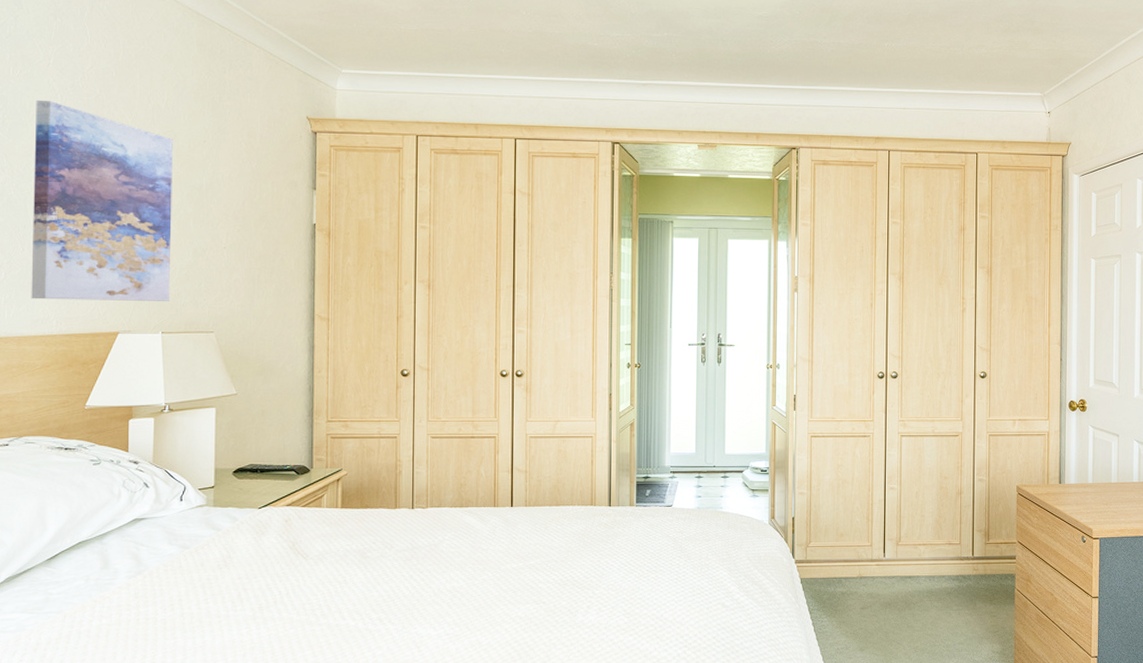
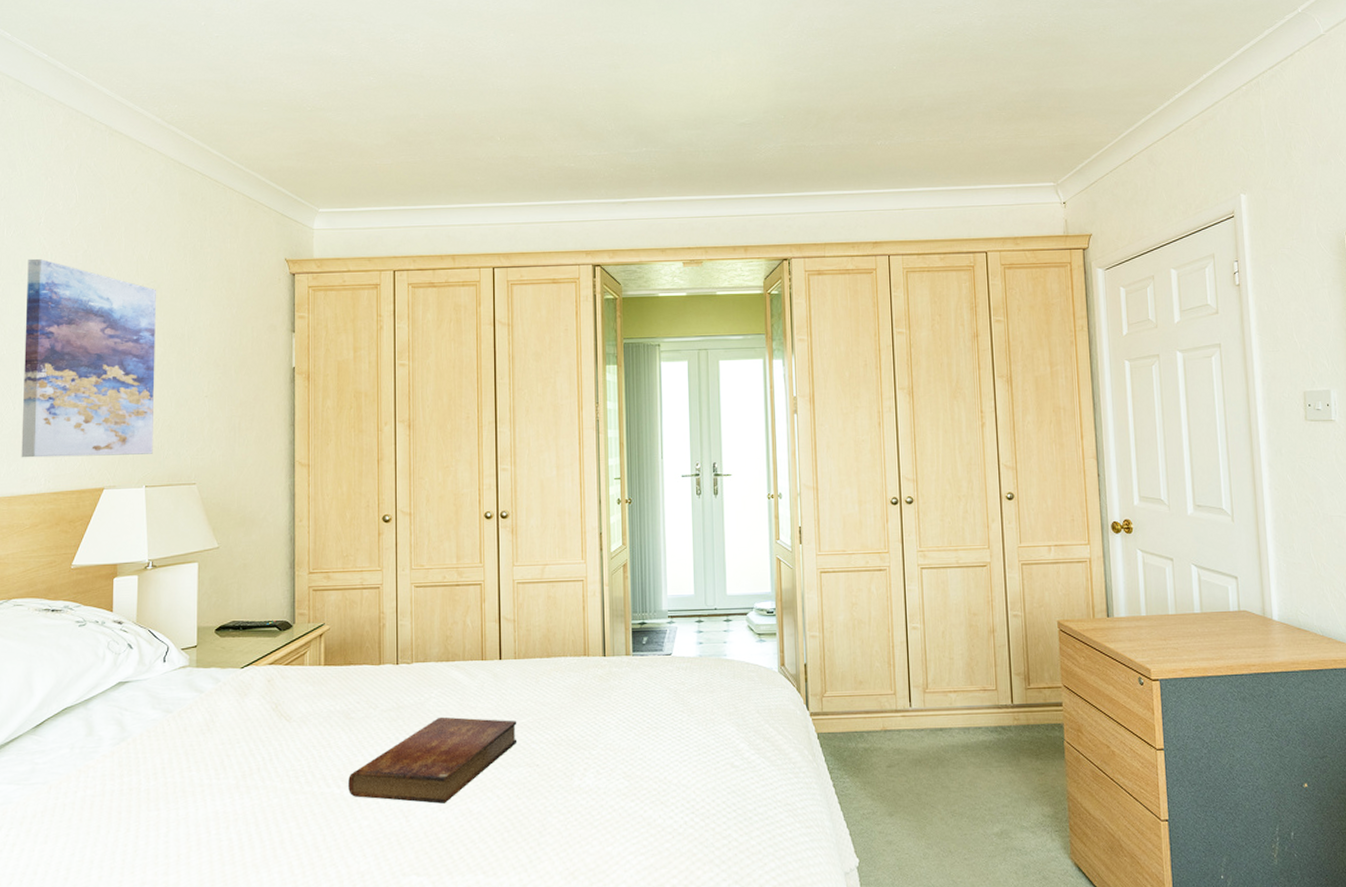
bible: none [363,557,526,636] -> present [348,716,518,804]

